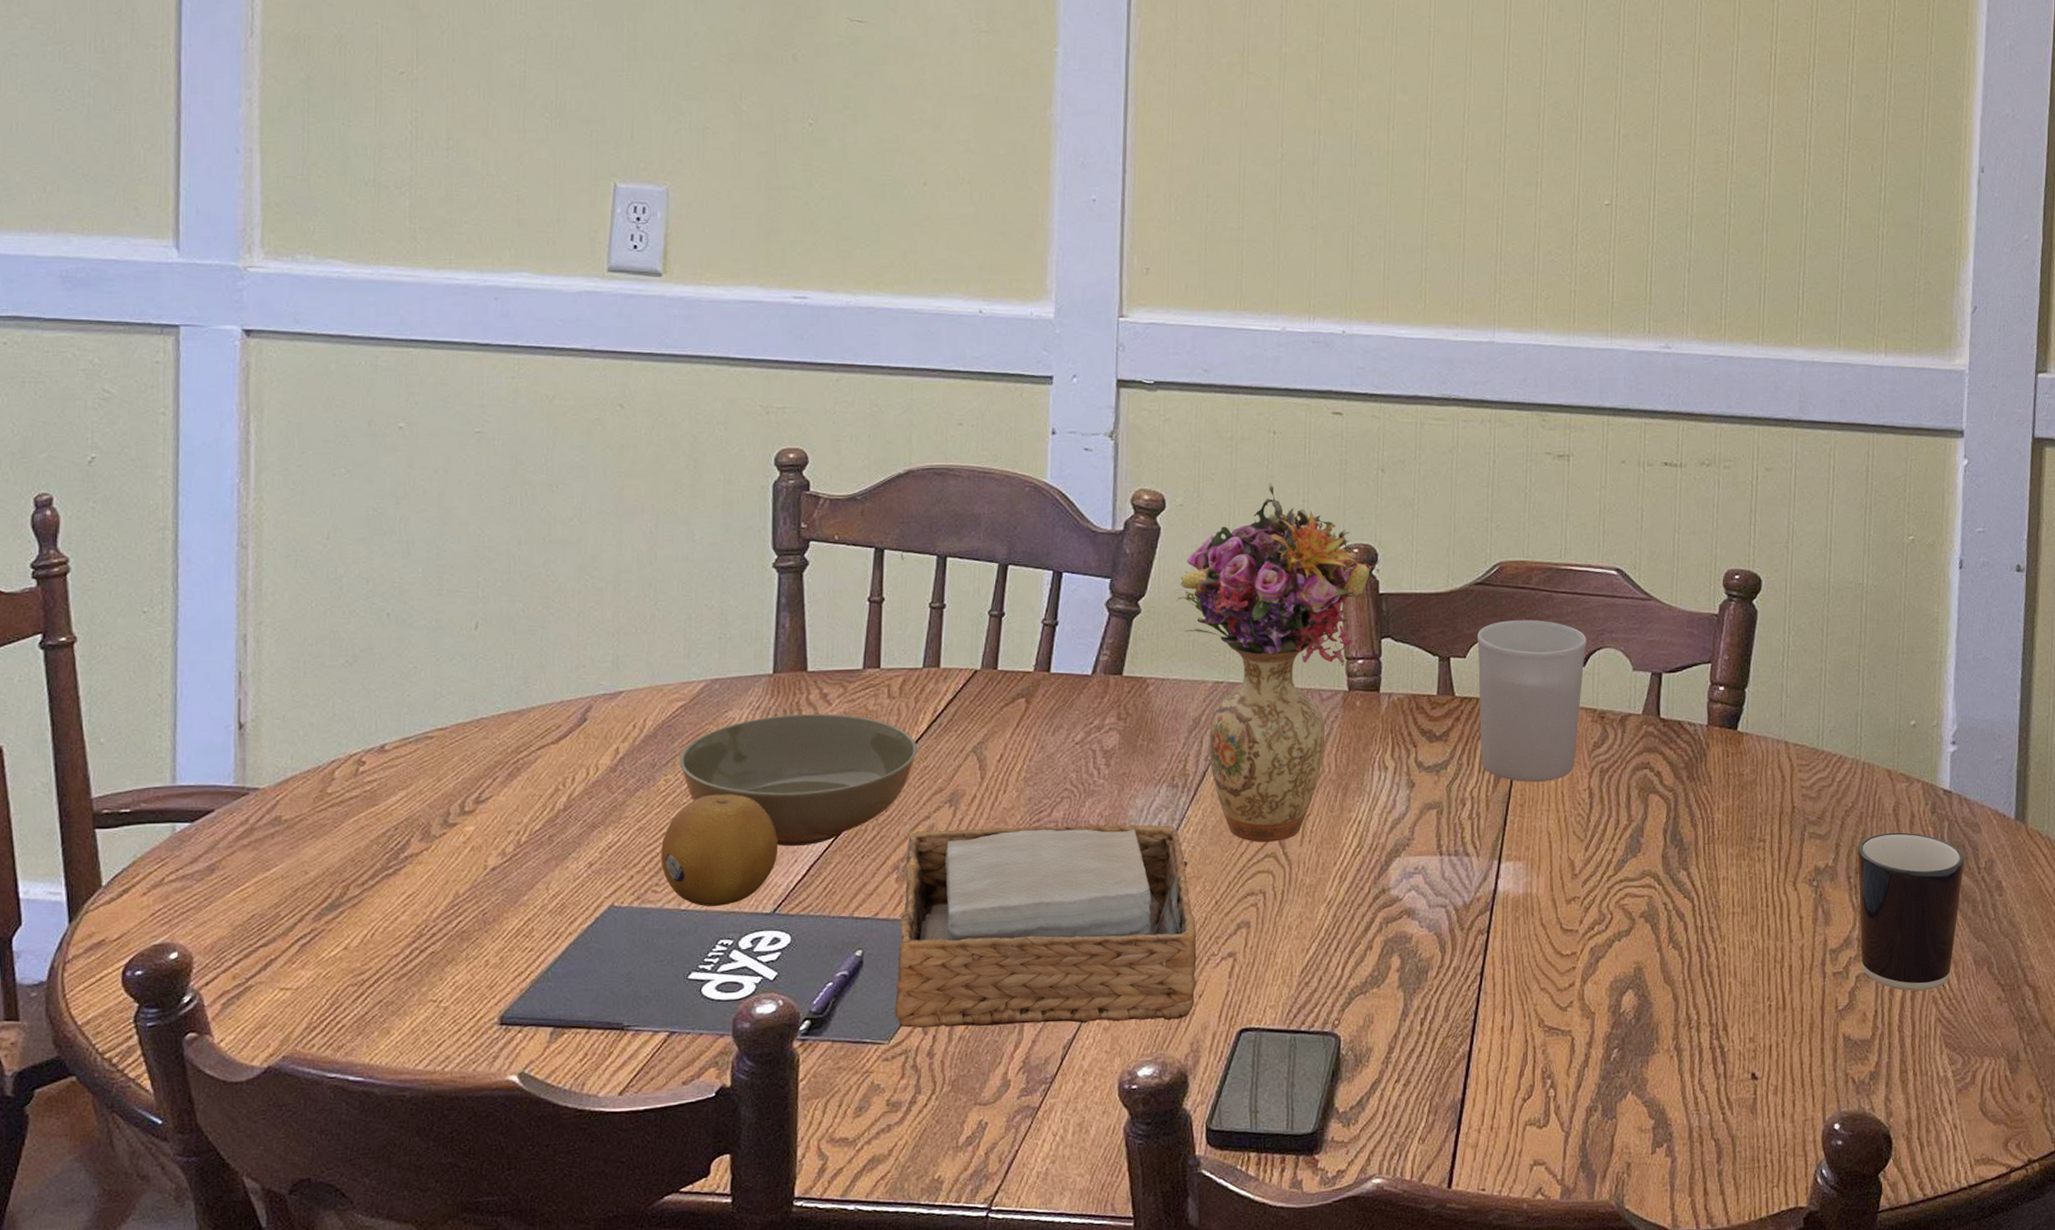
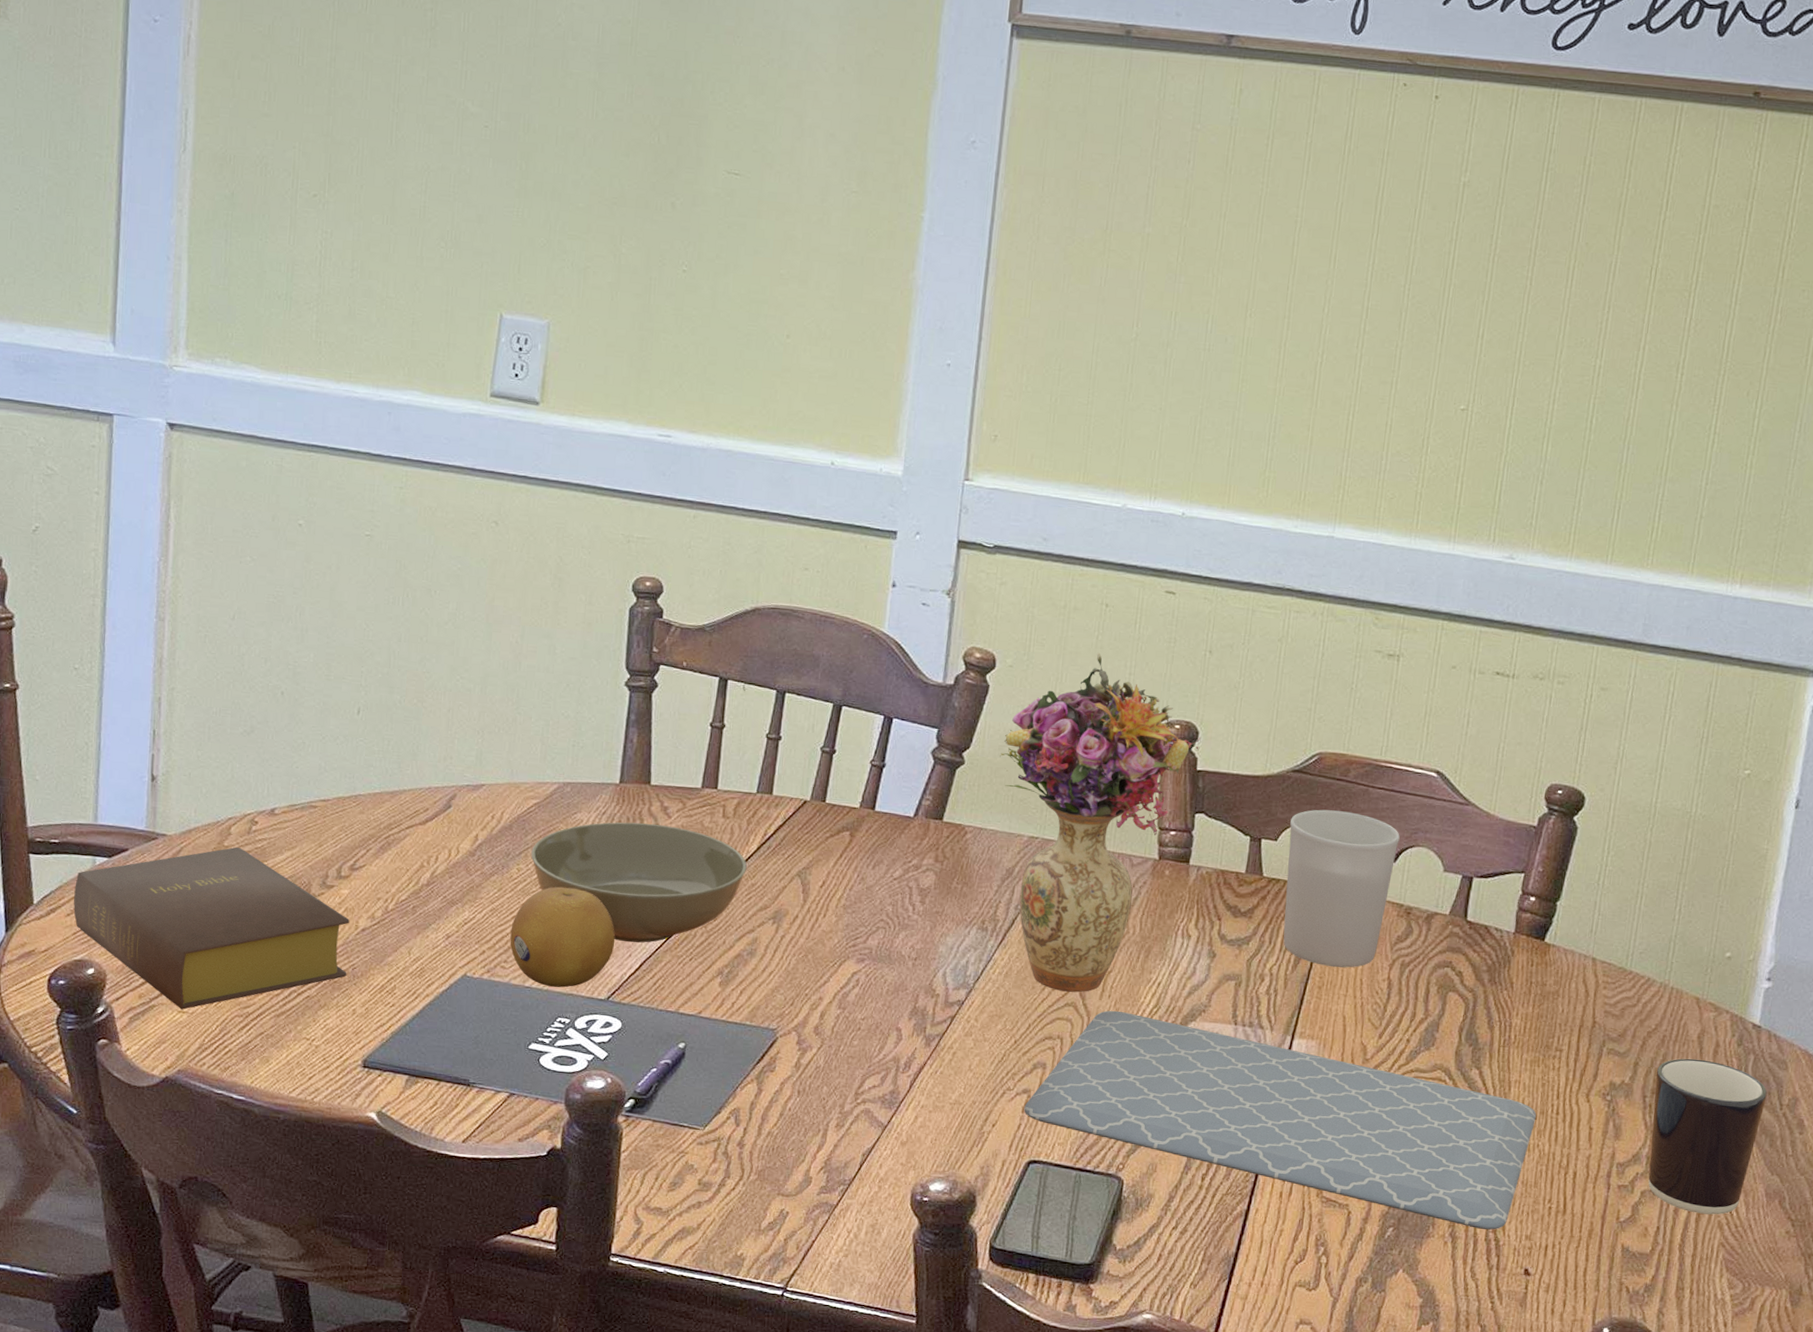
bible: none [150,792,477,986] -> present [73,847,350,1010]
napkin holder: present [895,824,1197,1028] -> none [711,942,995,1144]
placemat: none [1231,856,1748,1038] -> present [1024,1011,1537,1230]

